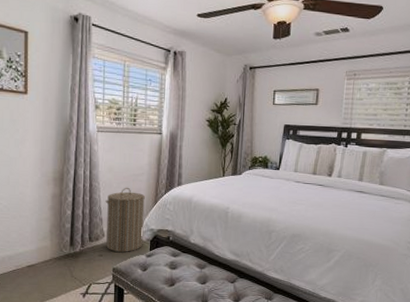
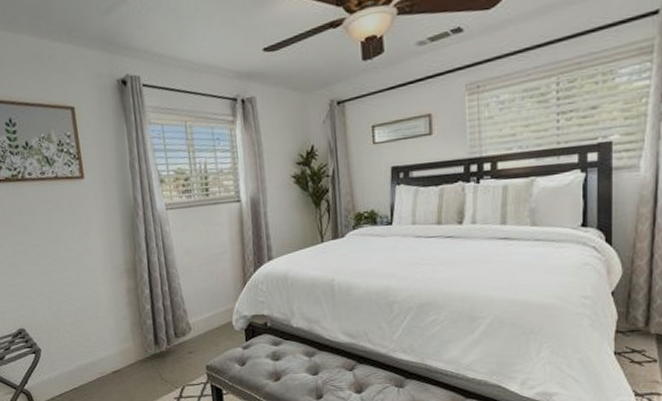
laundry hamper: present [105,187,145,252] -> none [186,269,237,347]

